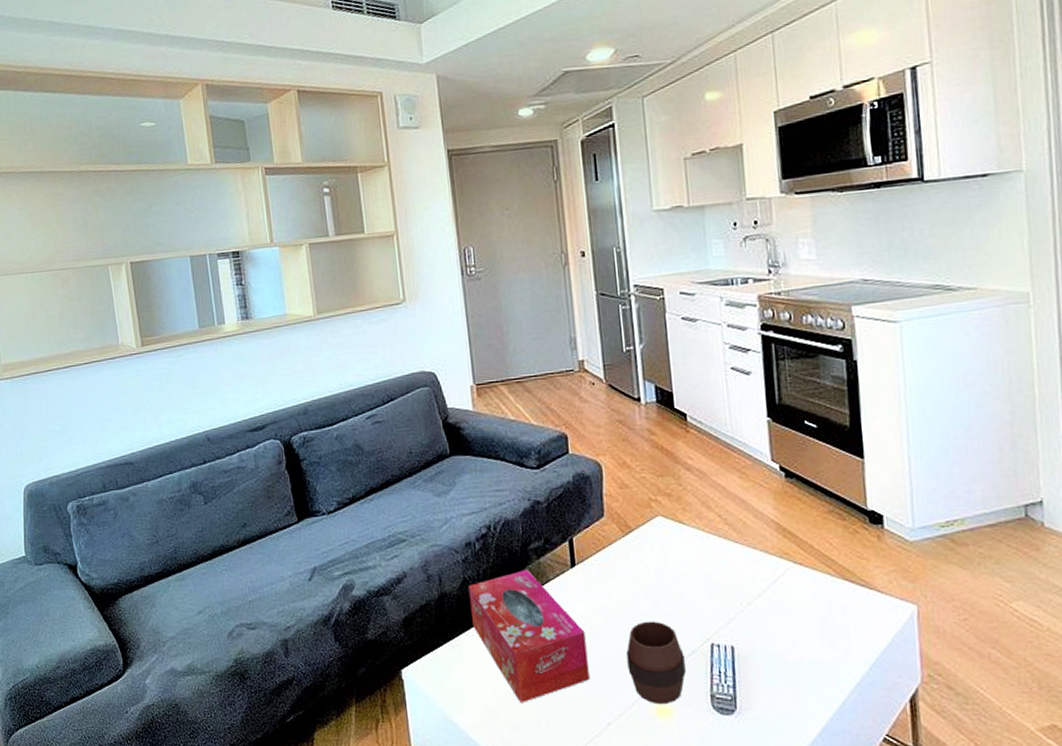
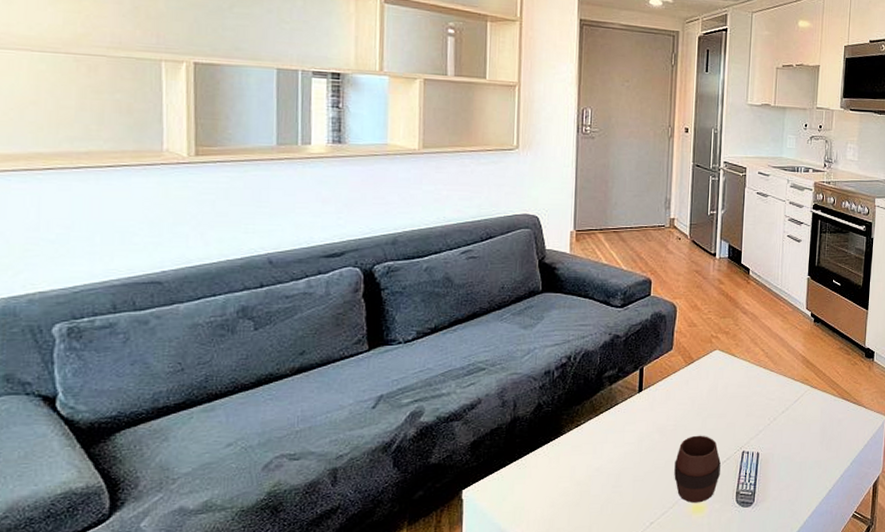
tissue box: present [468,570,590,704] -> none [540,395,642,512]

